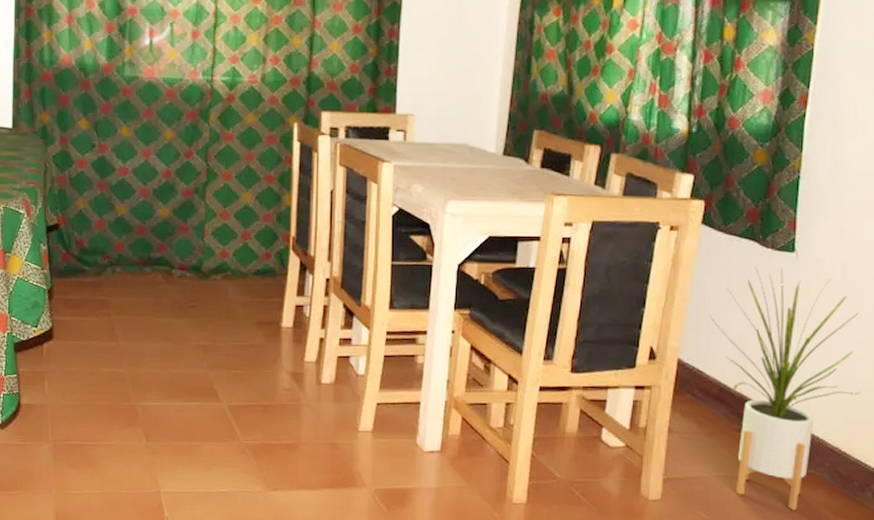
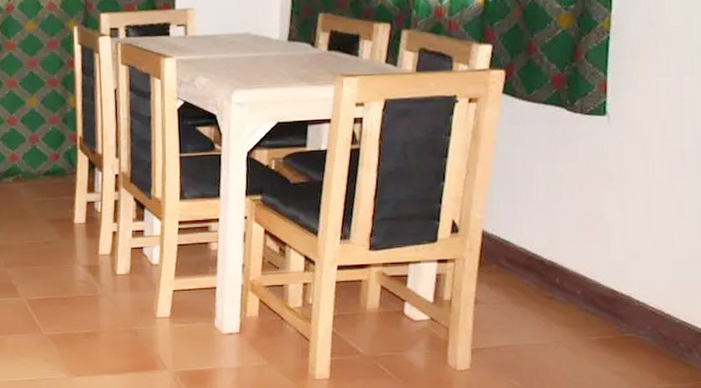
house plant: present [709,267,861,510] -> none [514,132,685,374]

